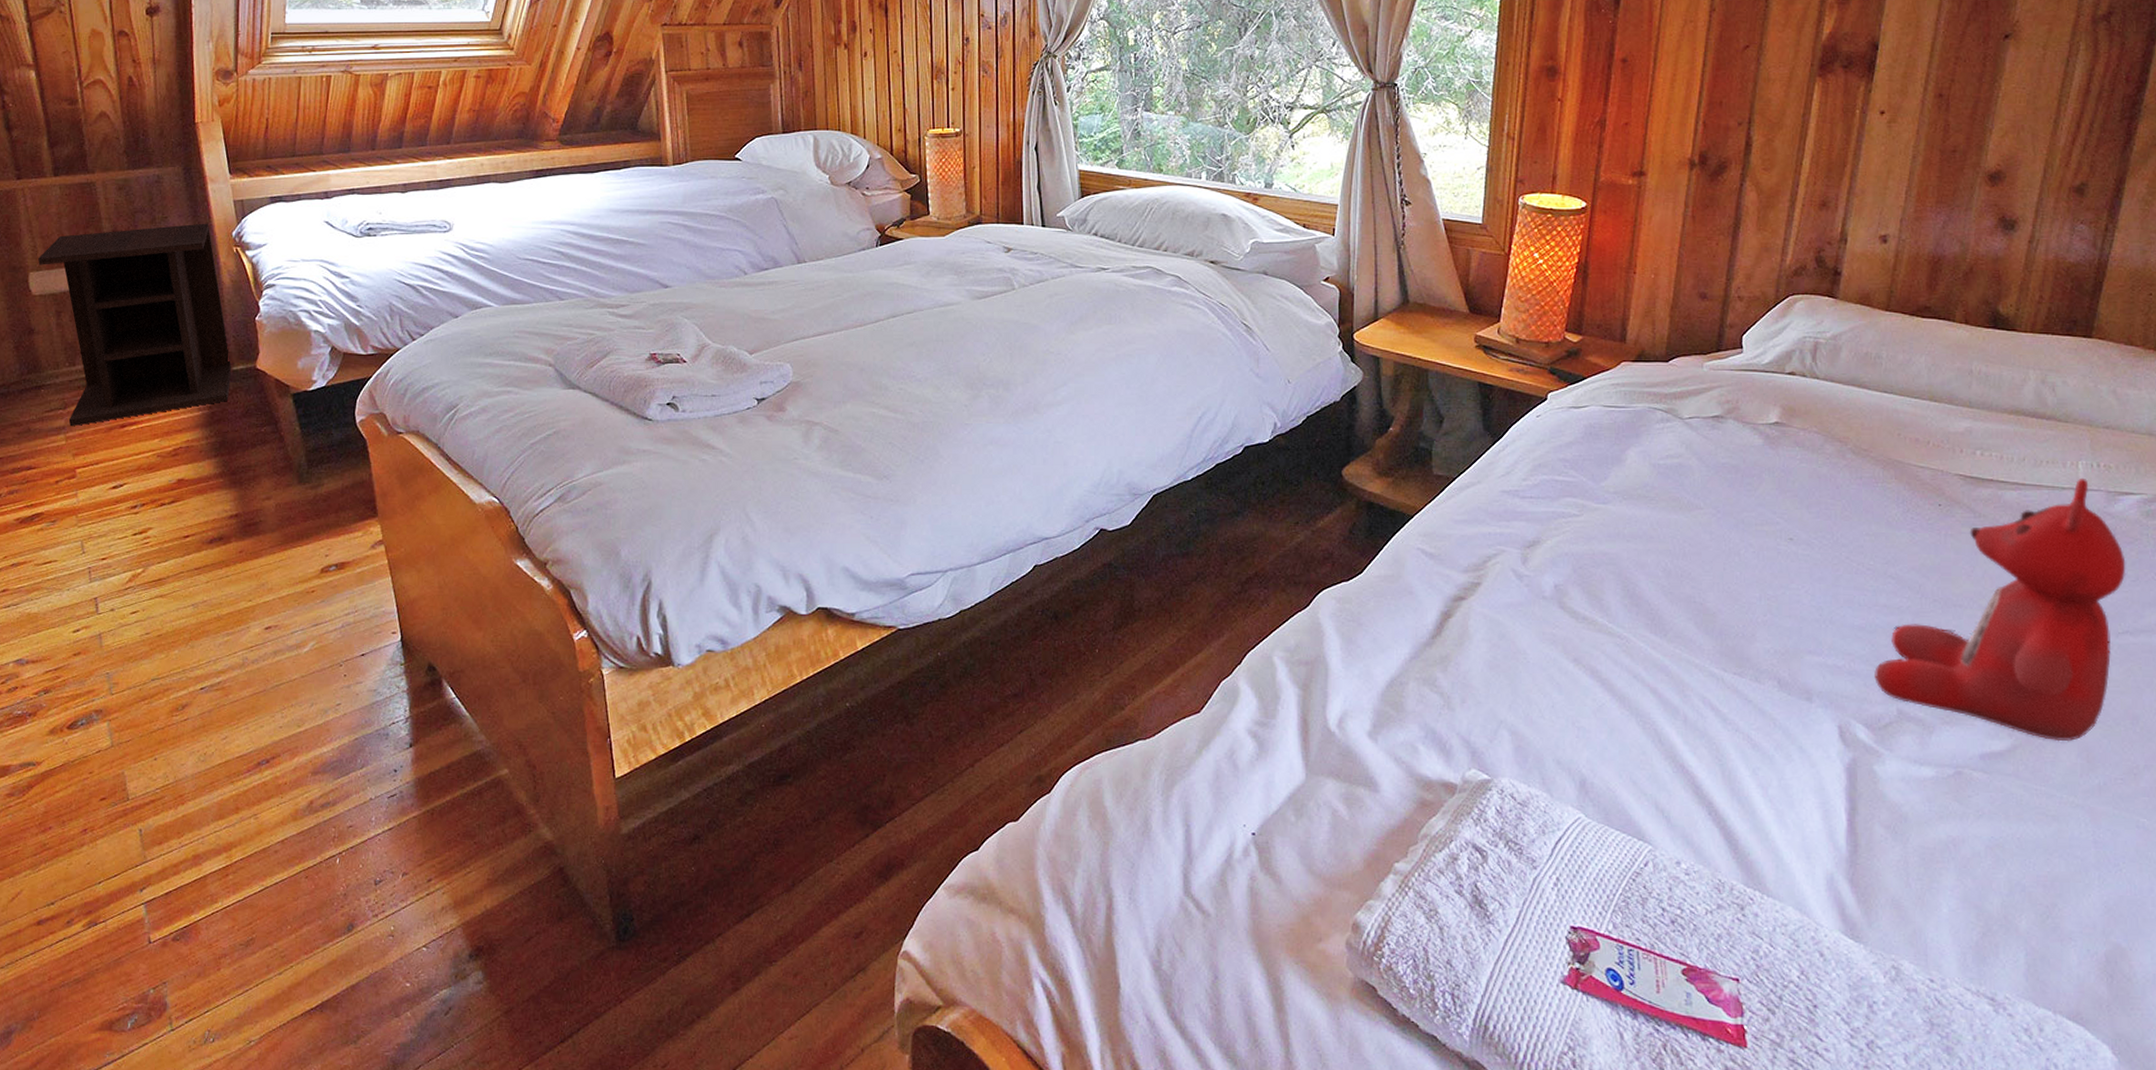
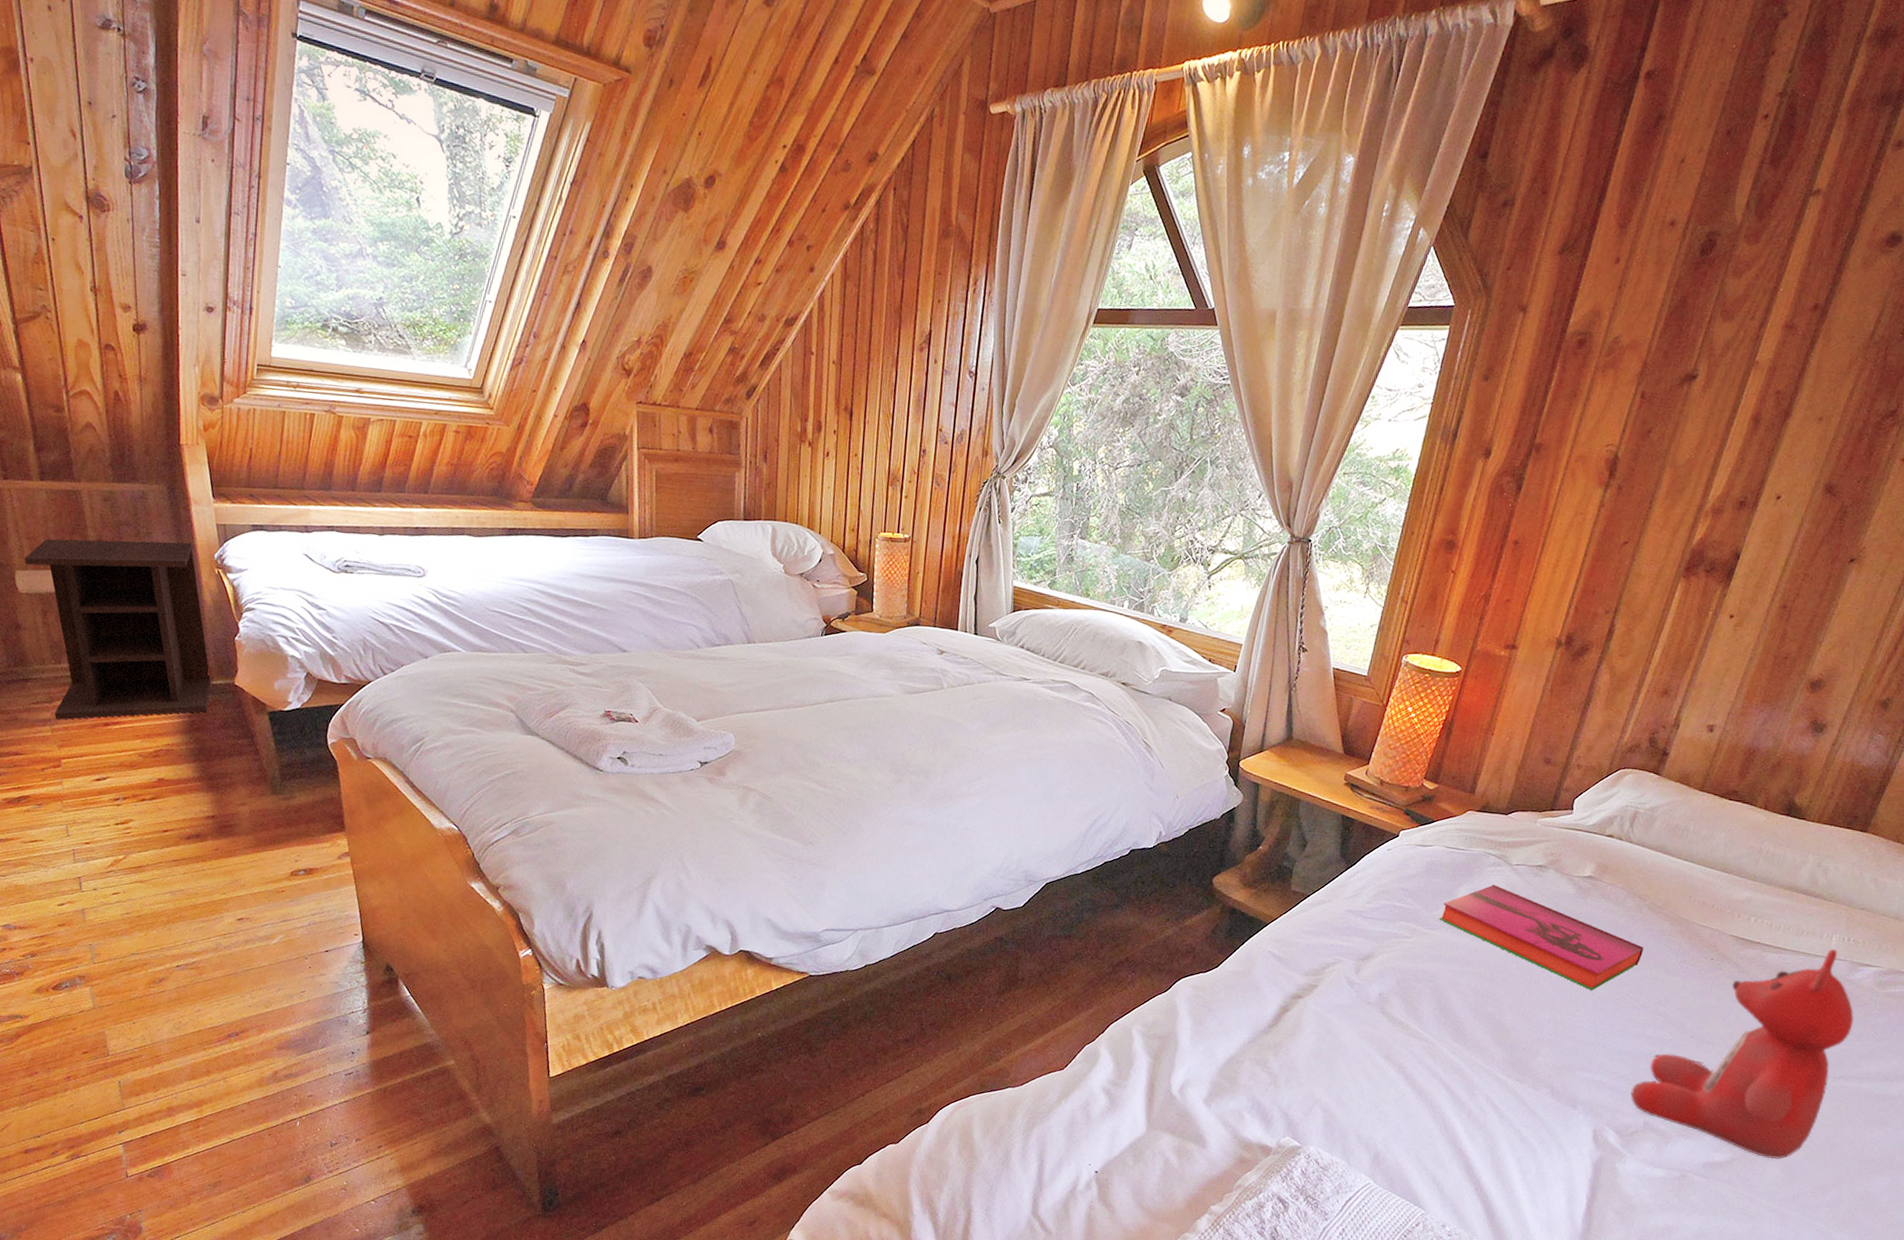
hardback book: none [1609,443,1856,557] -> present [1438,884,1644,991]

